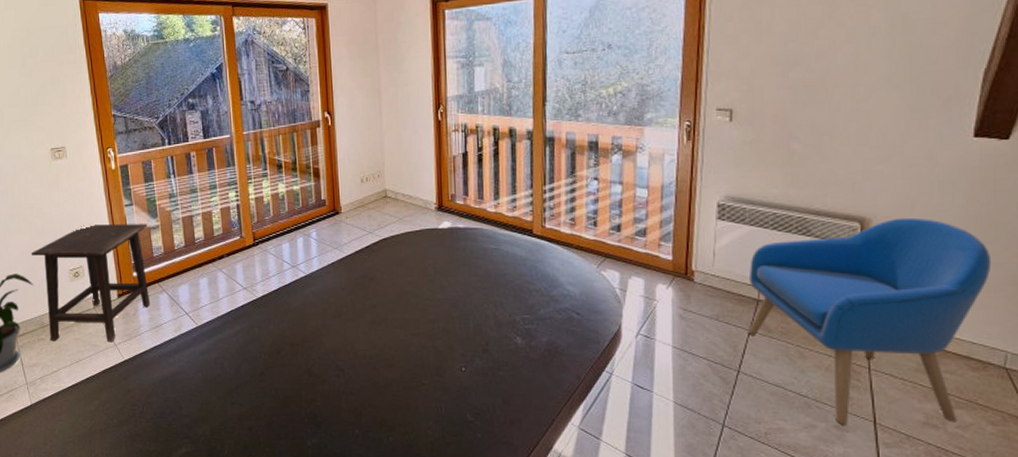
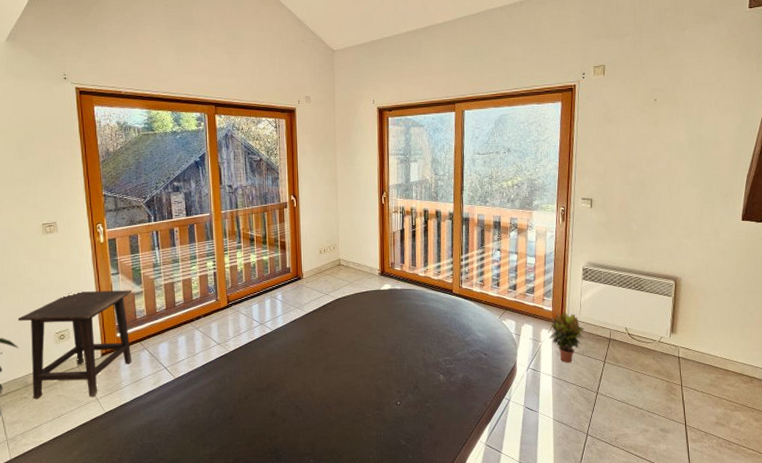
potted plant: none [667,261,720,330] -> present [549,311,585,363]
armchair: present [748,217,992,425] -> none [603,276,754,428]

